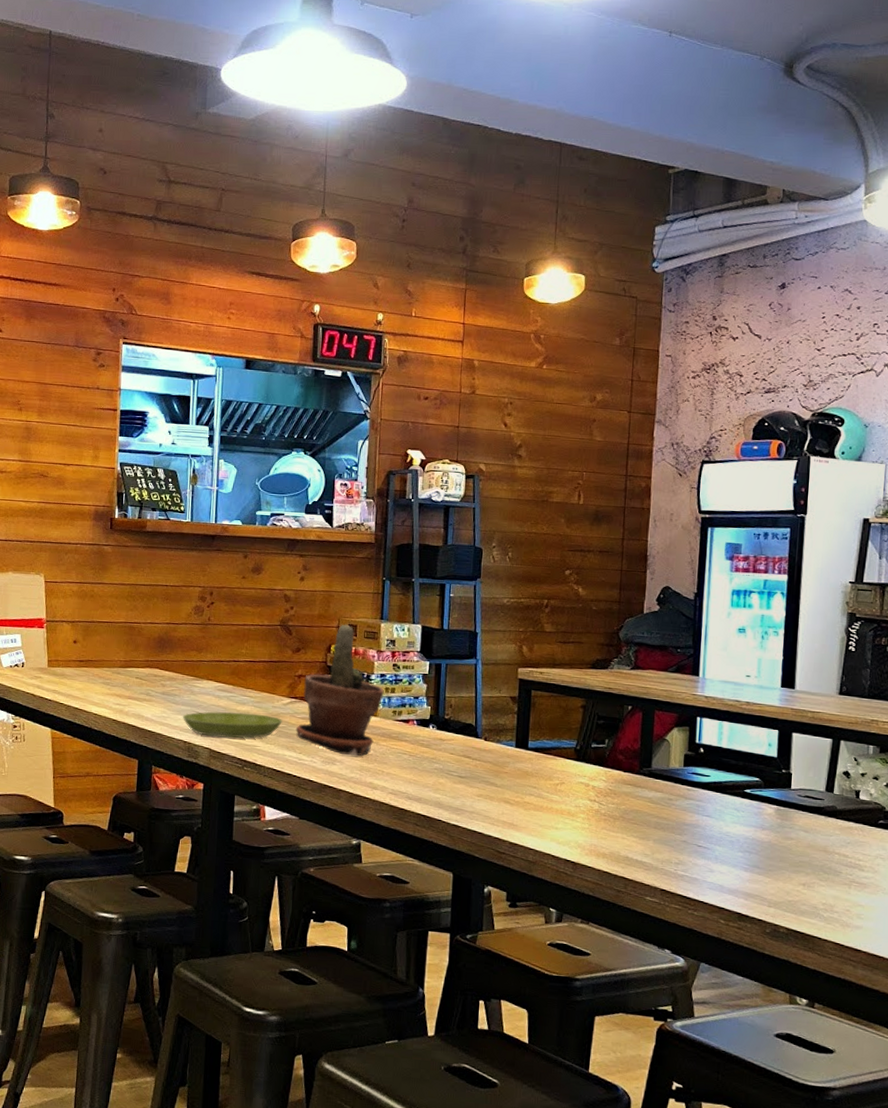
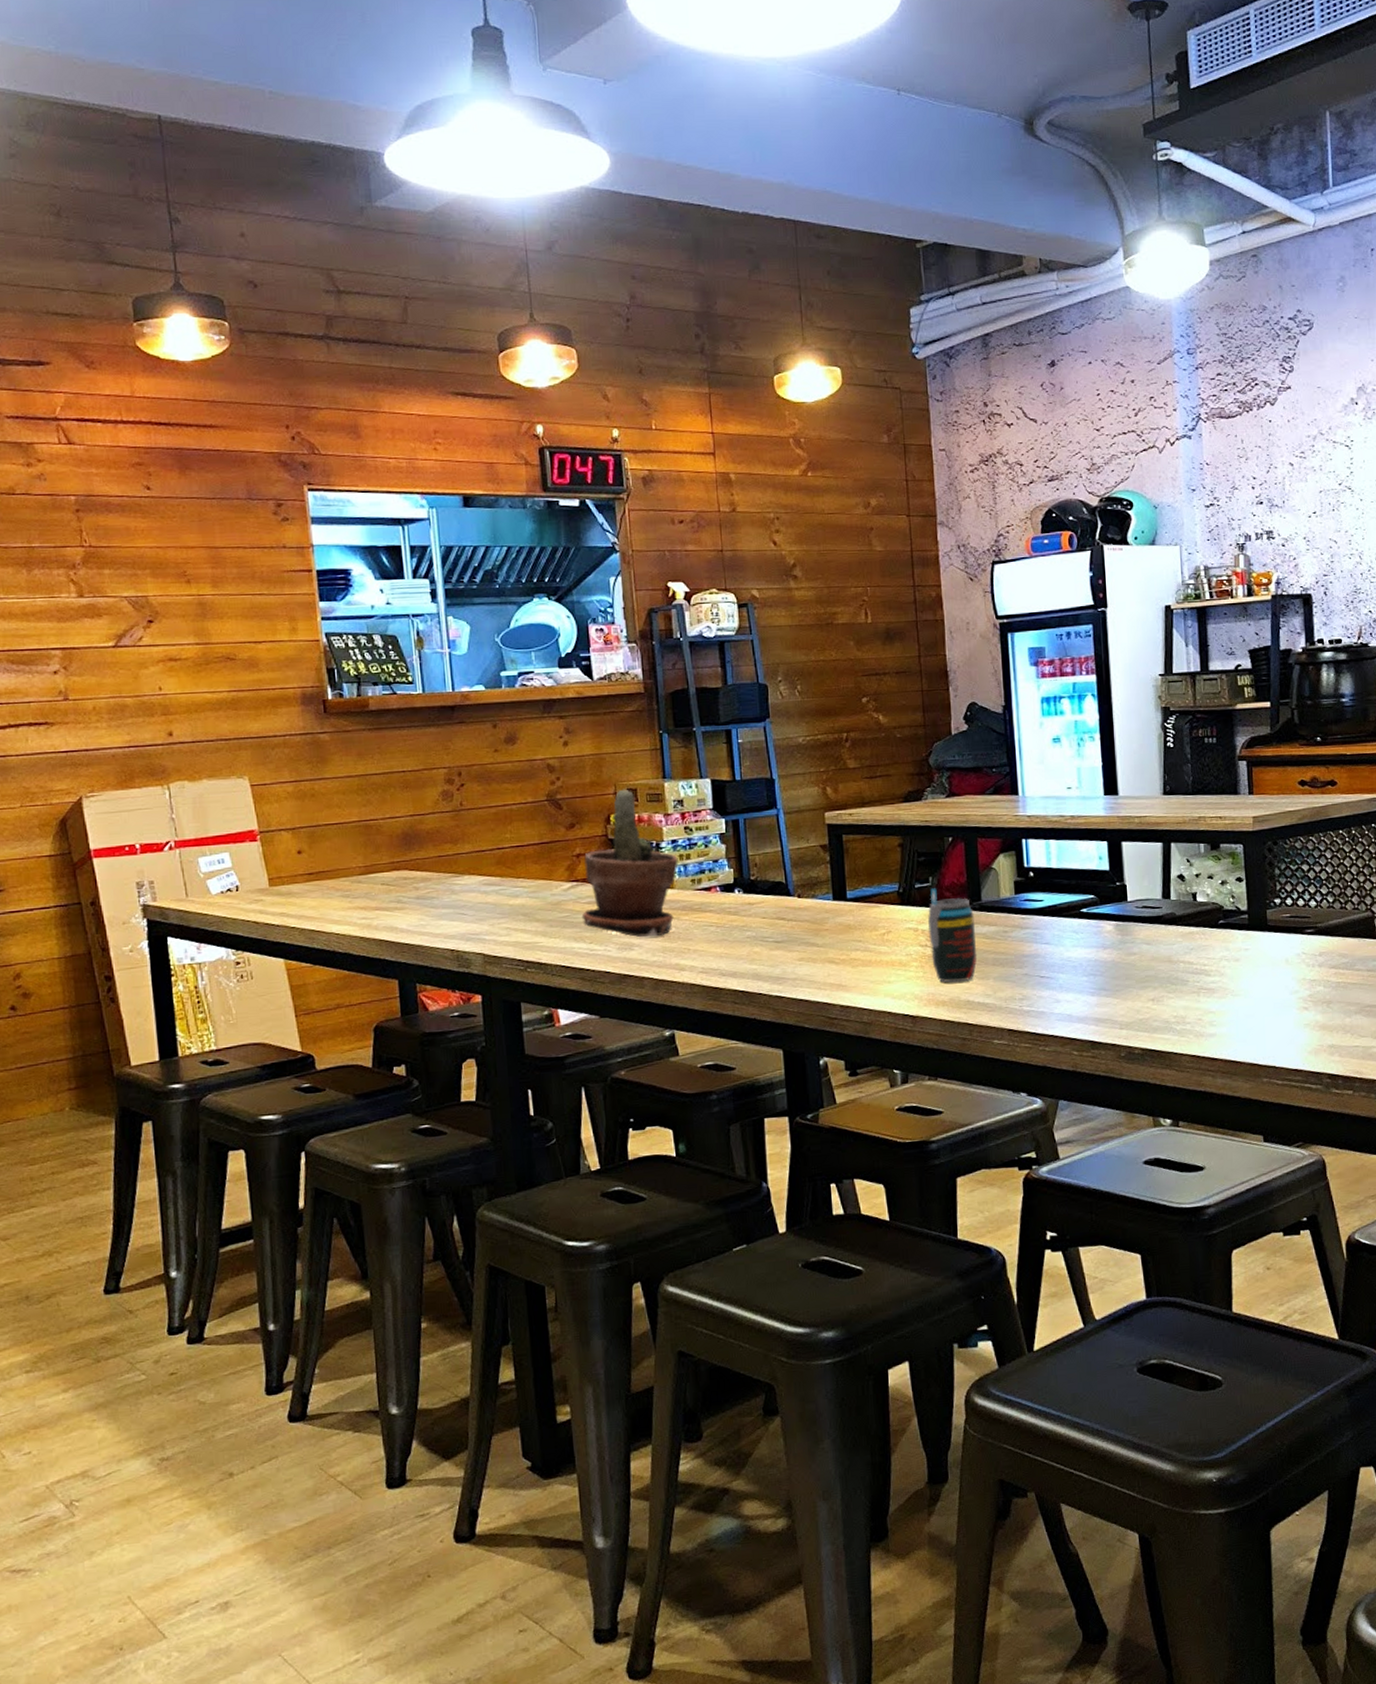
saucer: present [183,711,282,738] -> none [445,905,565,940]
beverage can: none [598,749,643,839] -> present [928,888,978,983]

